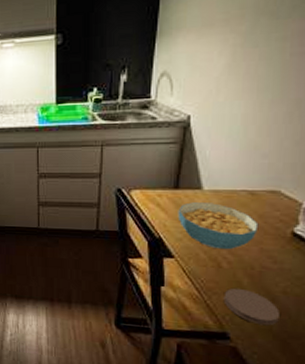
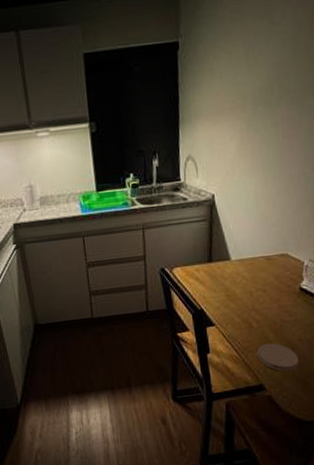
cereal bowl: present [177,202,259,250] -> none [213,271,276,311]

